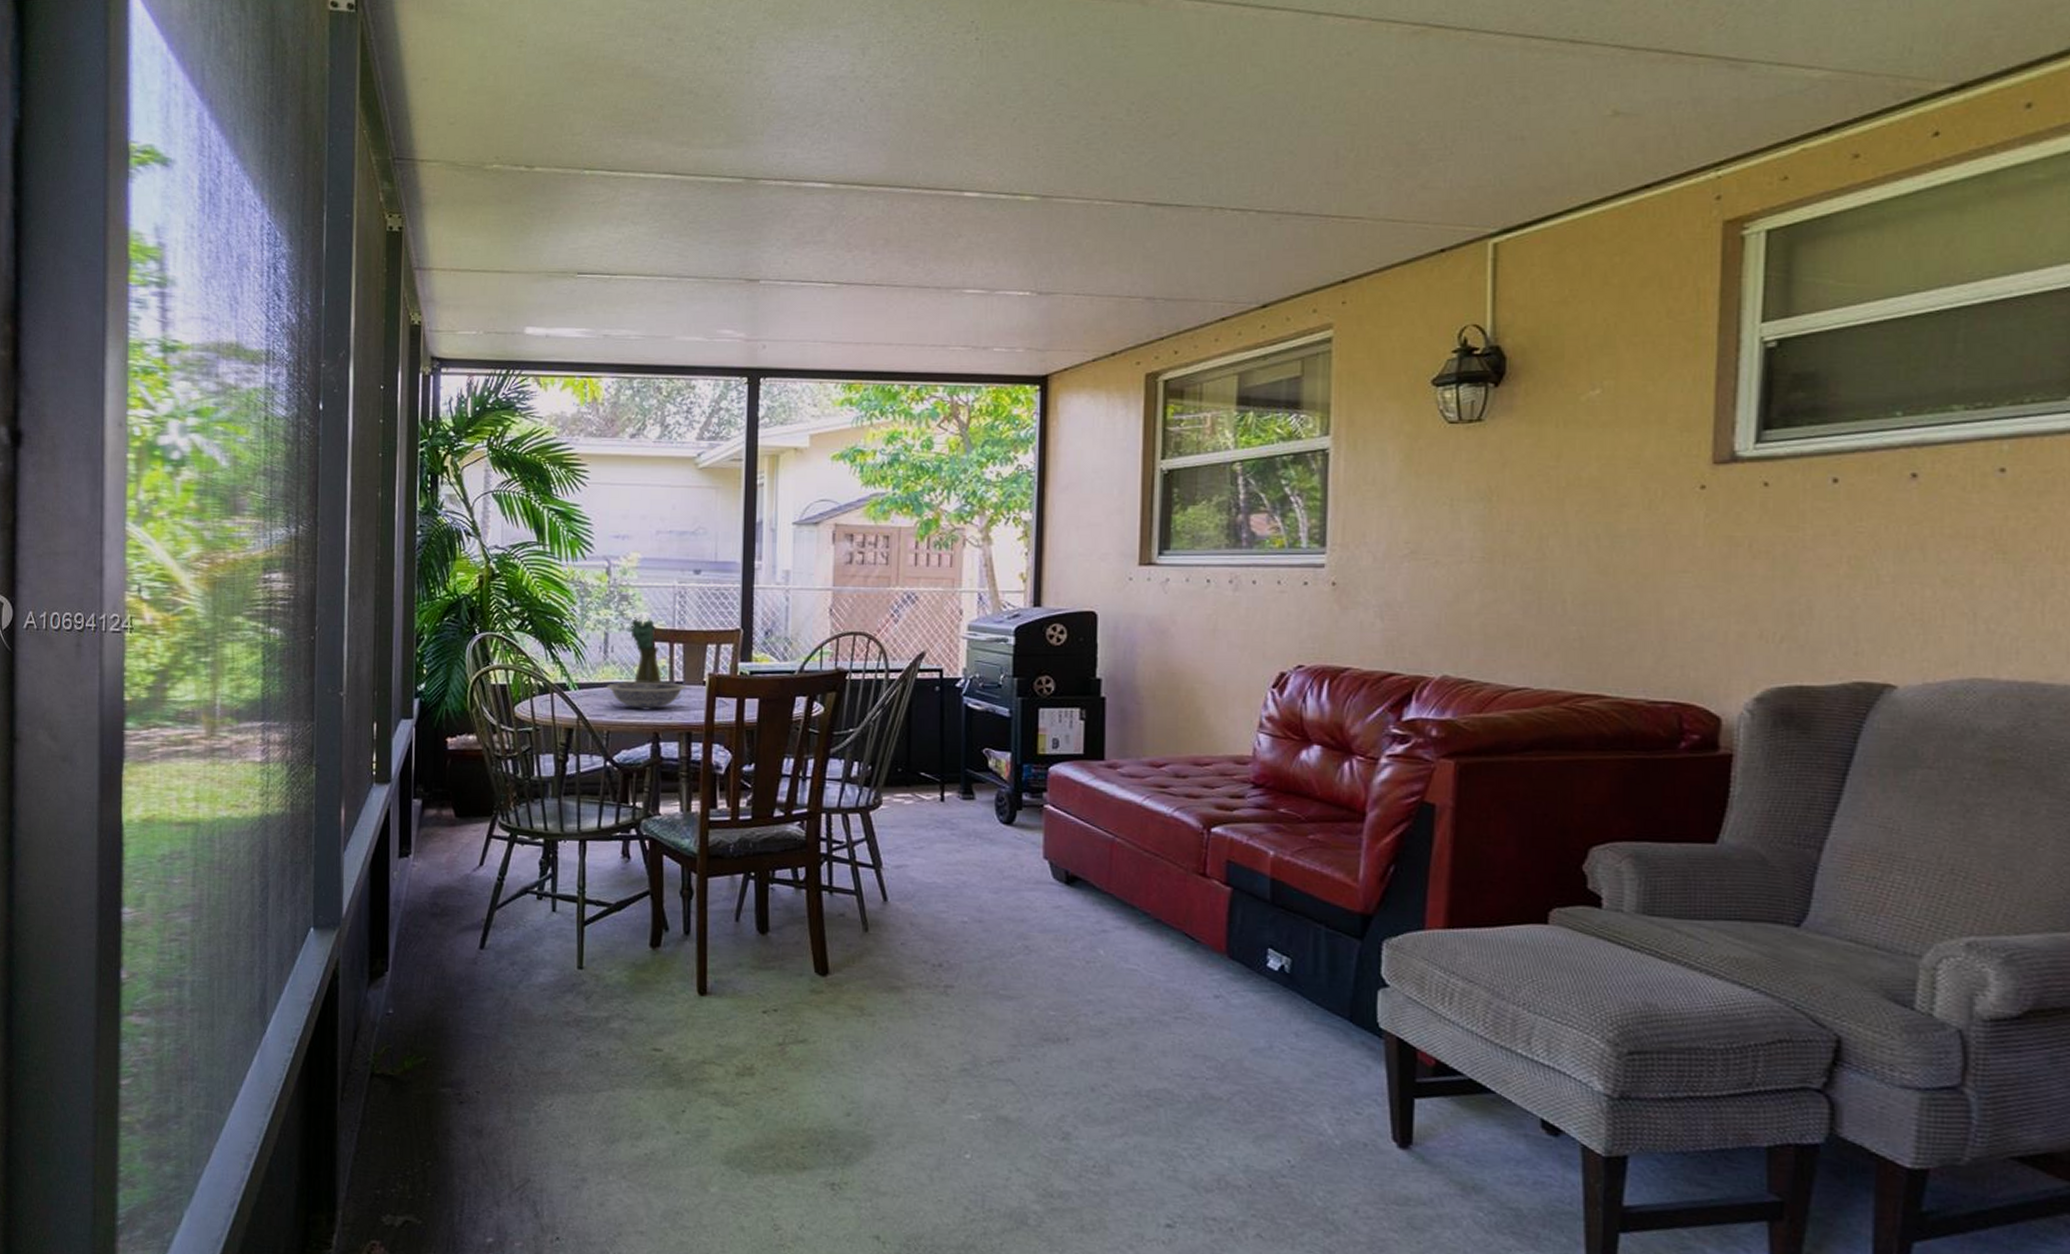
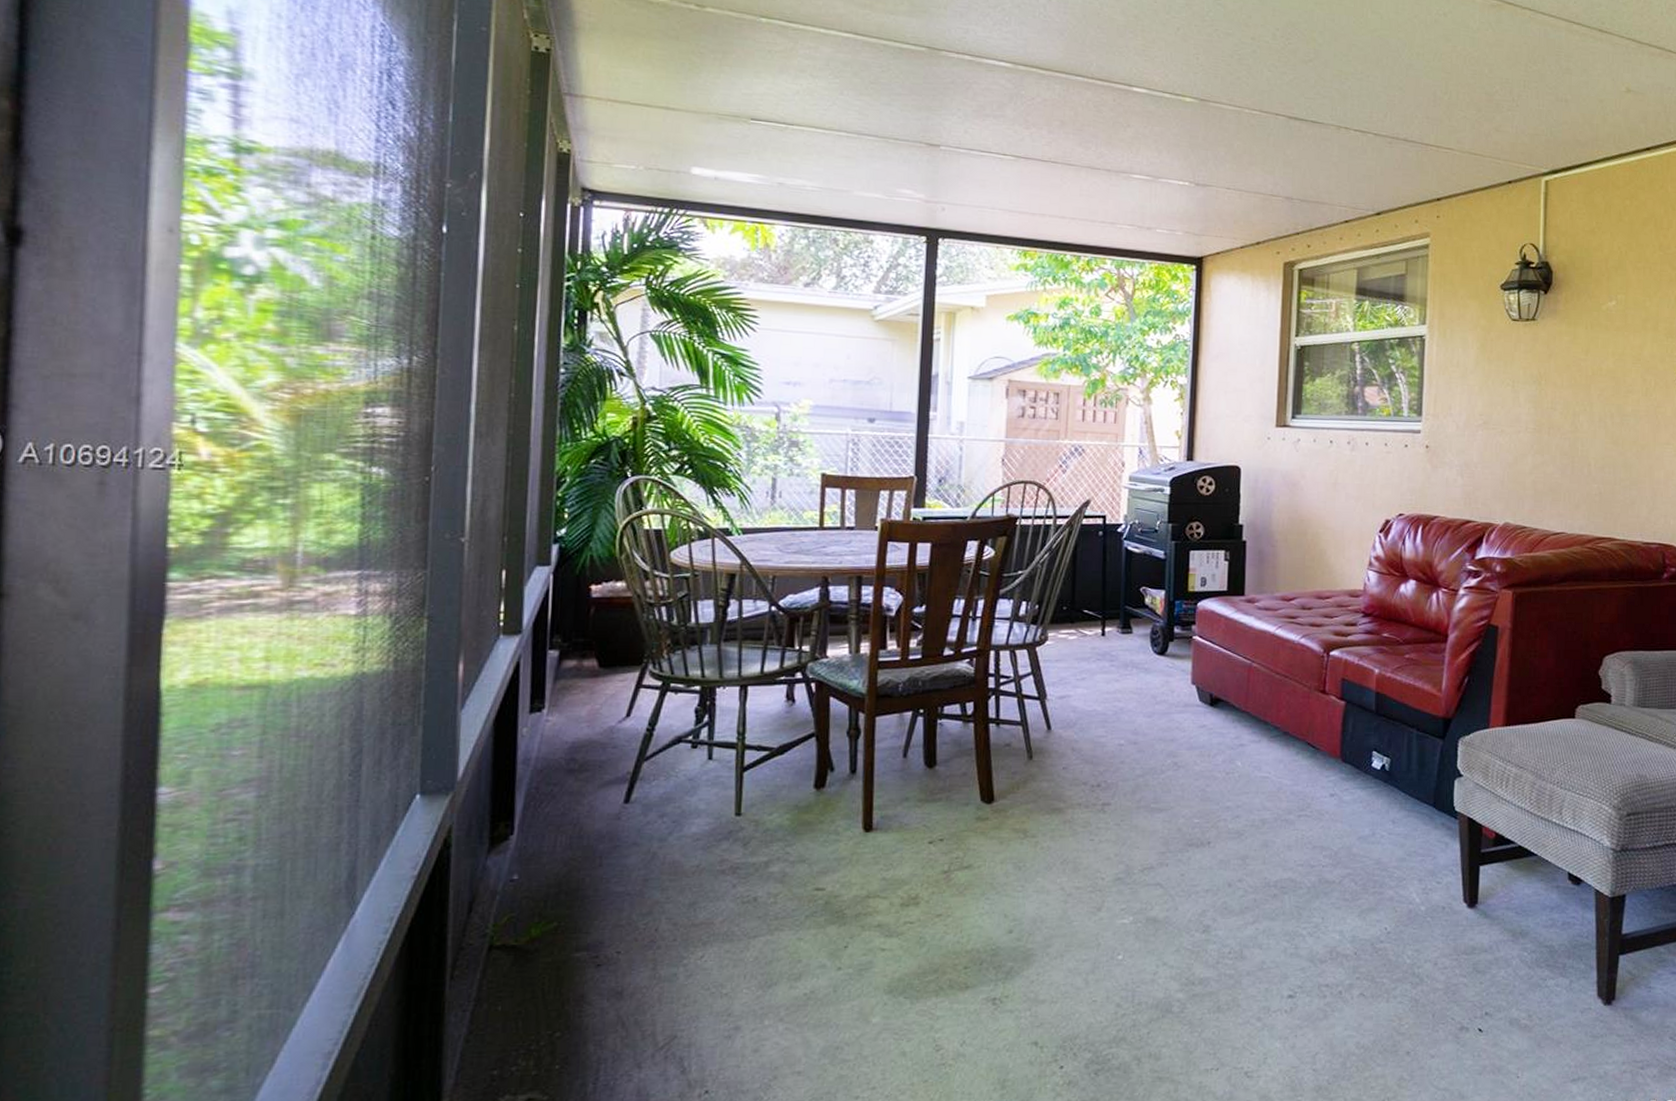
bowl: present [606,681,686,709] -> none [773,526,858,554]
vase: present [628,614,663,684] -> none [798,460,834,529]

